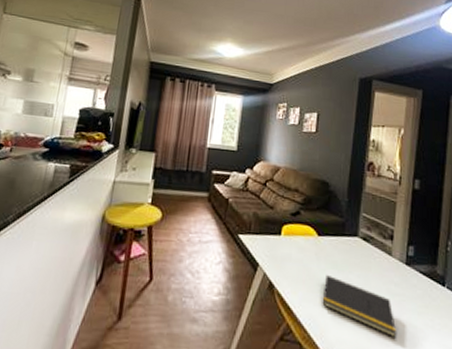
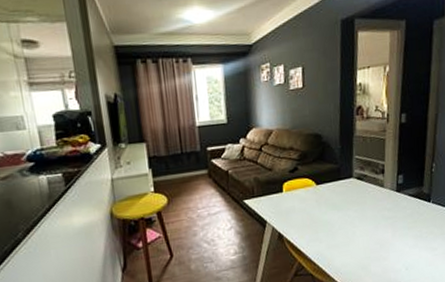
notepad: present [322,275,397,338] -> none [326,216,392,252]

